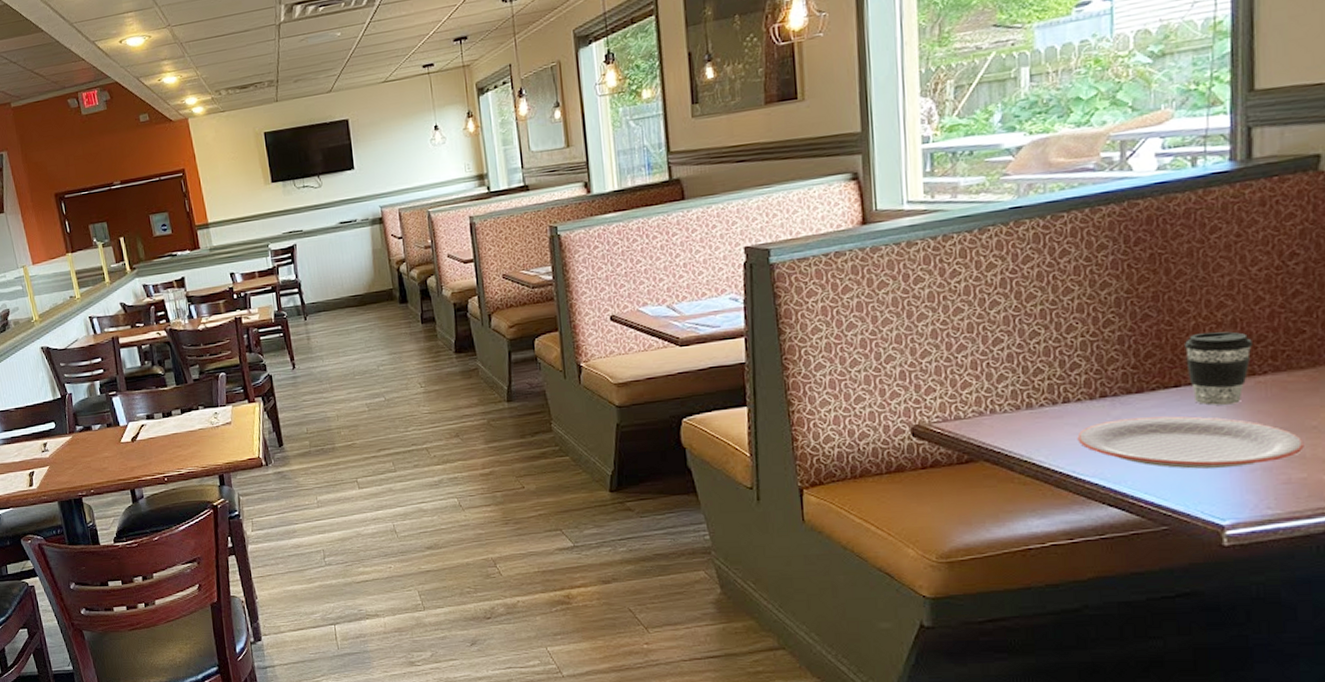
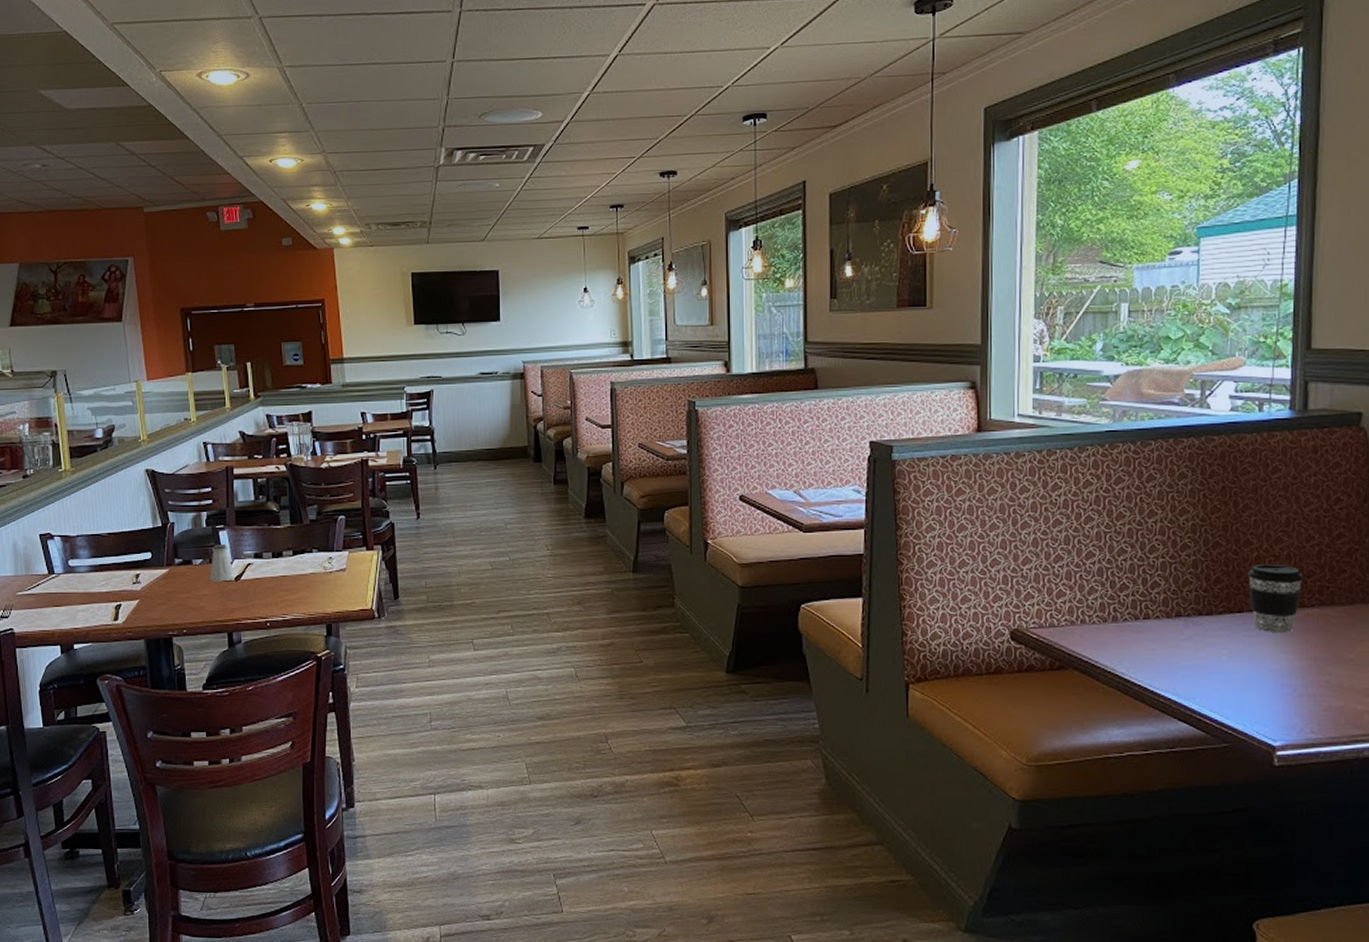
saltshaker: none [108,409,132,444] -> present [209,545,236,582]
plate: present [1077,416,1304,469] -> none [1155,639,1342,692]

